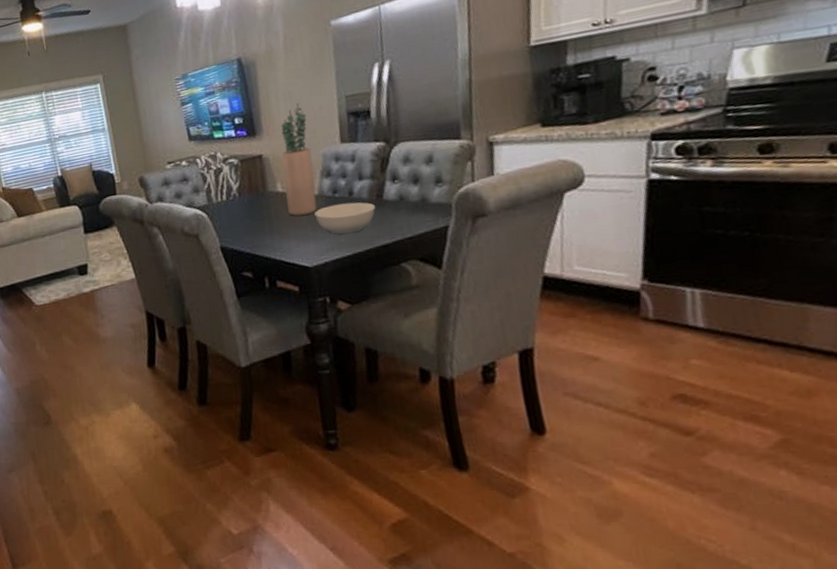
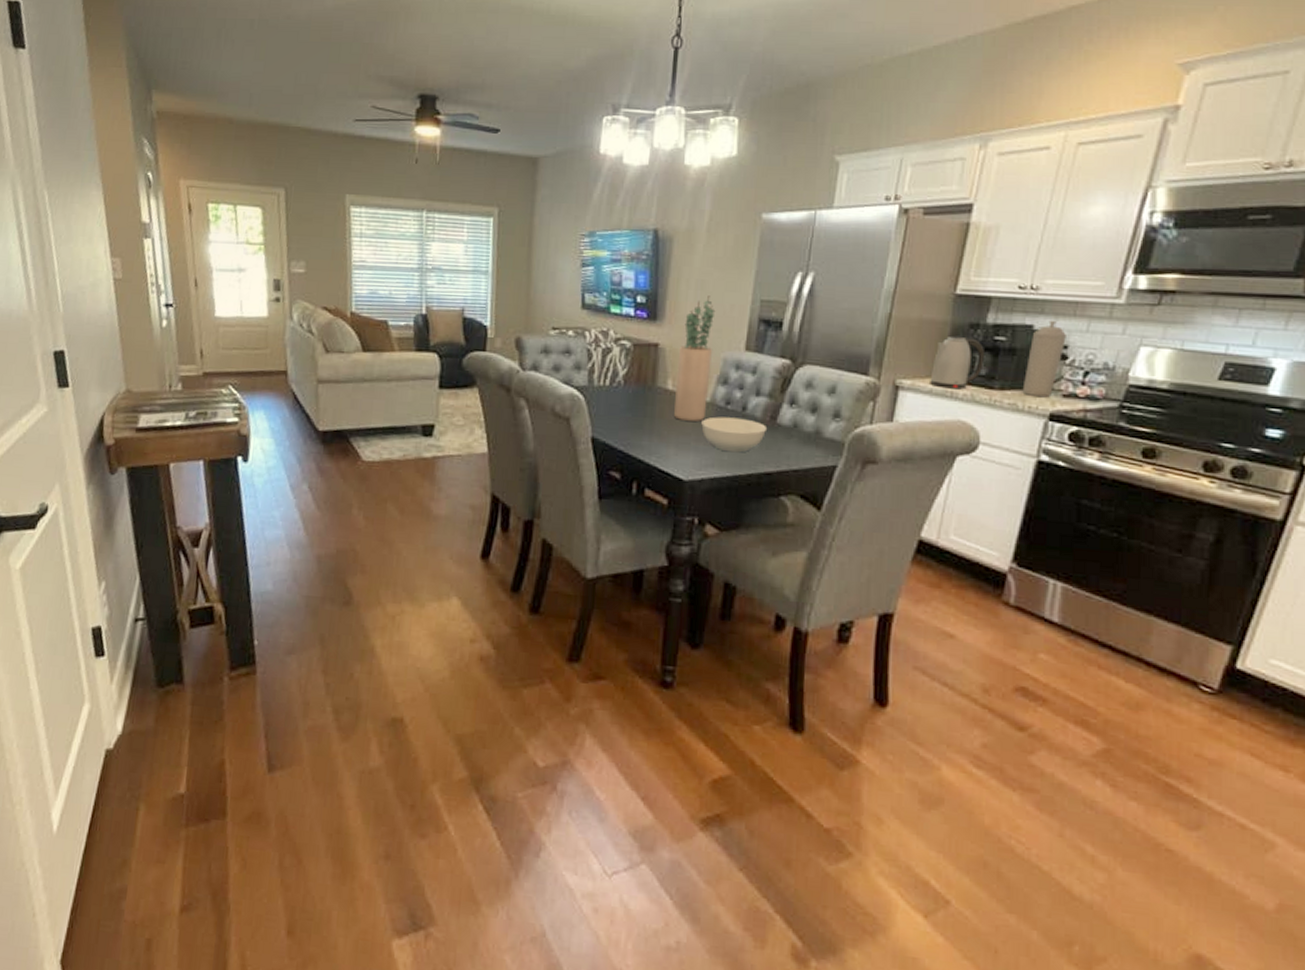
kettle: none [521,82,573,135] -> present [930,335,986,390]
canister: none [616,47,653,122] -> present [1022,321,1066,397]

